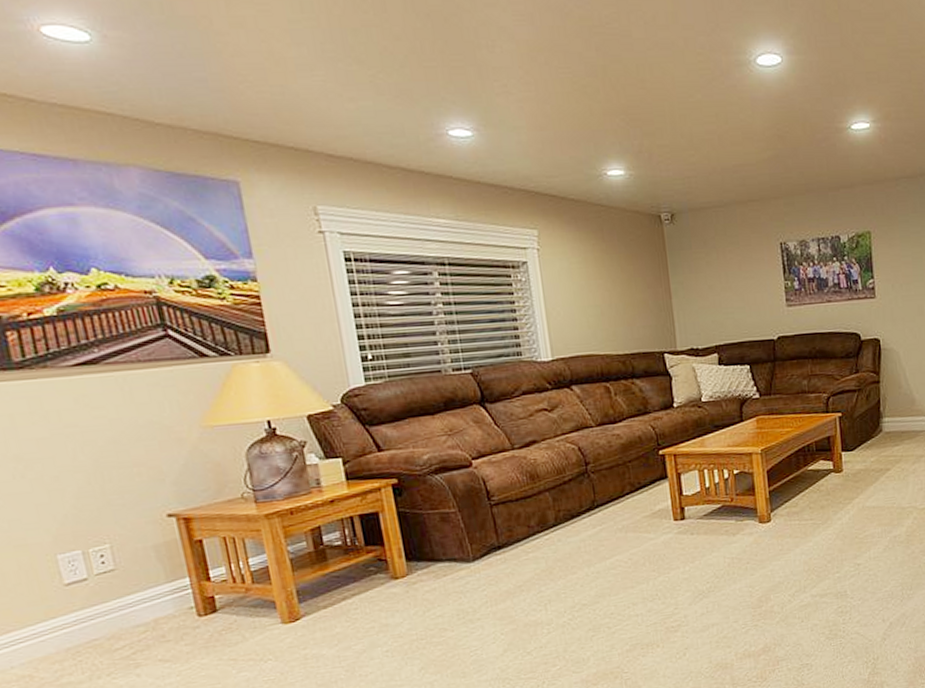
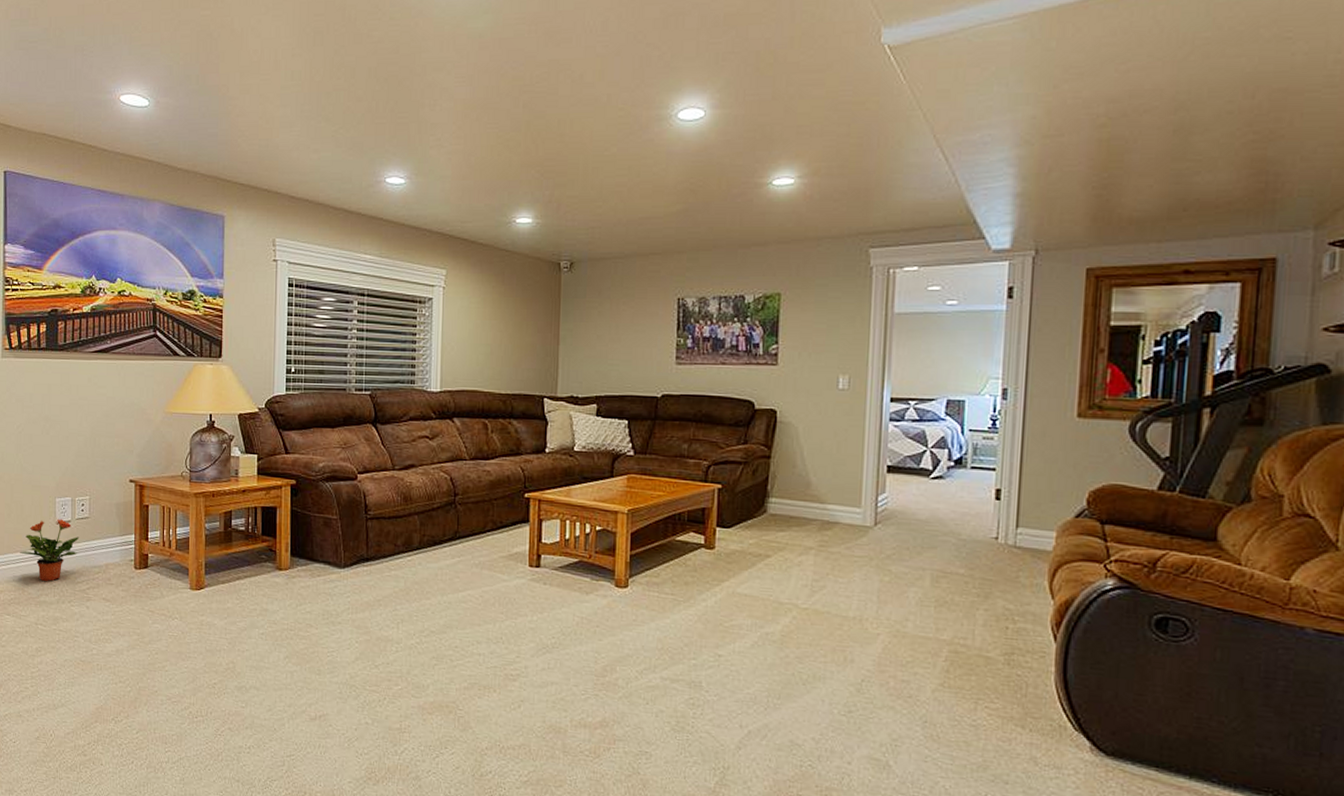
potted plant: none [13,578,107,659] -> present [20,518,80,582]

